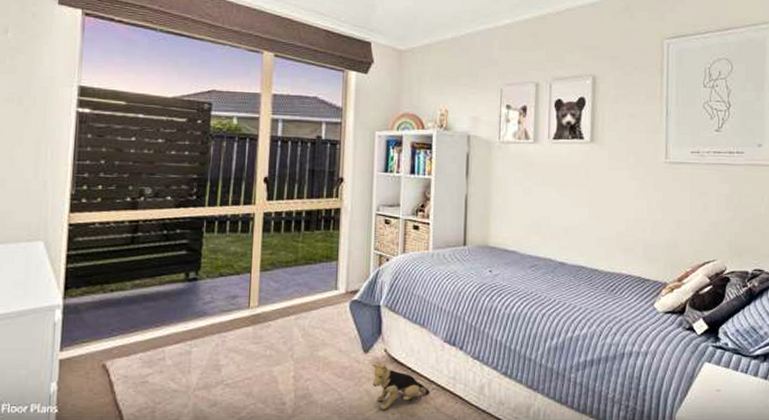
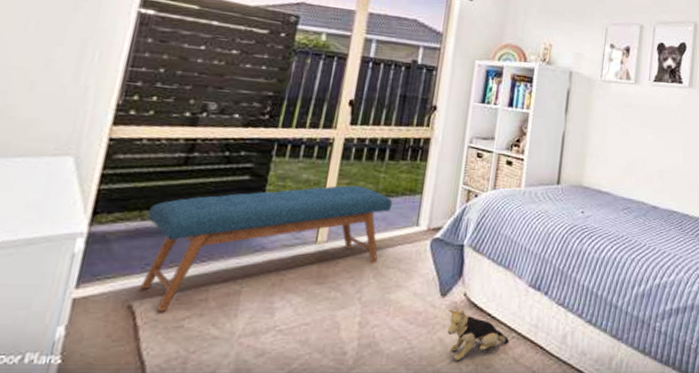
bench: none [108,255,312,369] -> present [140,185,393,312]

